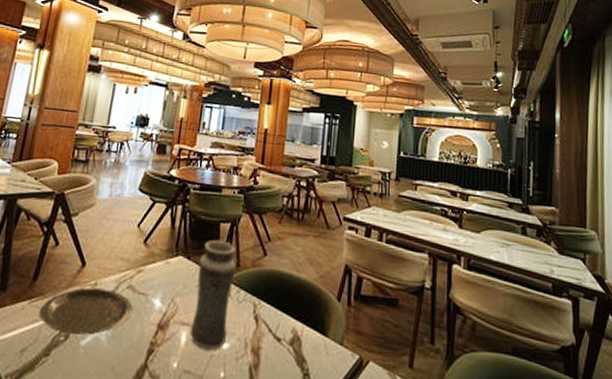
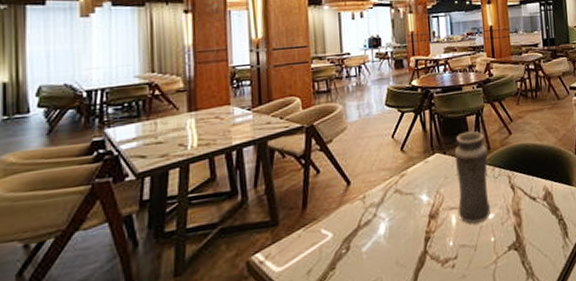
plate: present [38,287,133,336] -> none [316,198,404,247]

